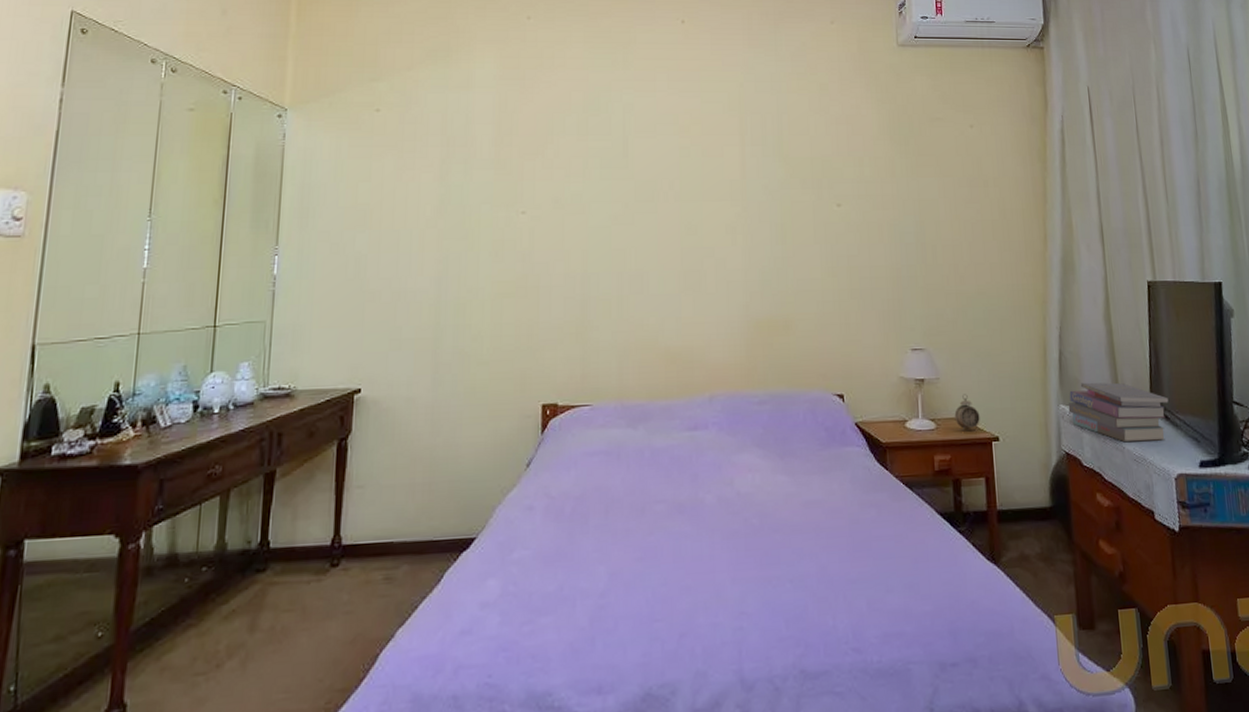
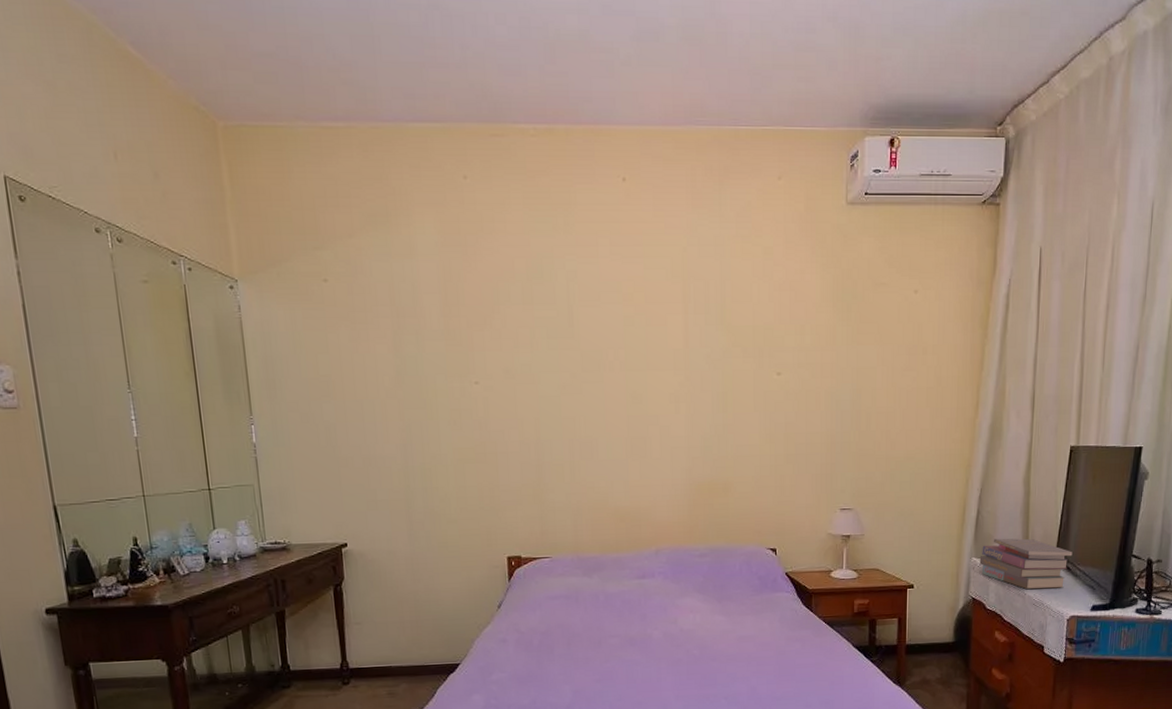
alarm clock: present [954,394,980,432] -> none [875,548,898,580]

